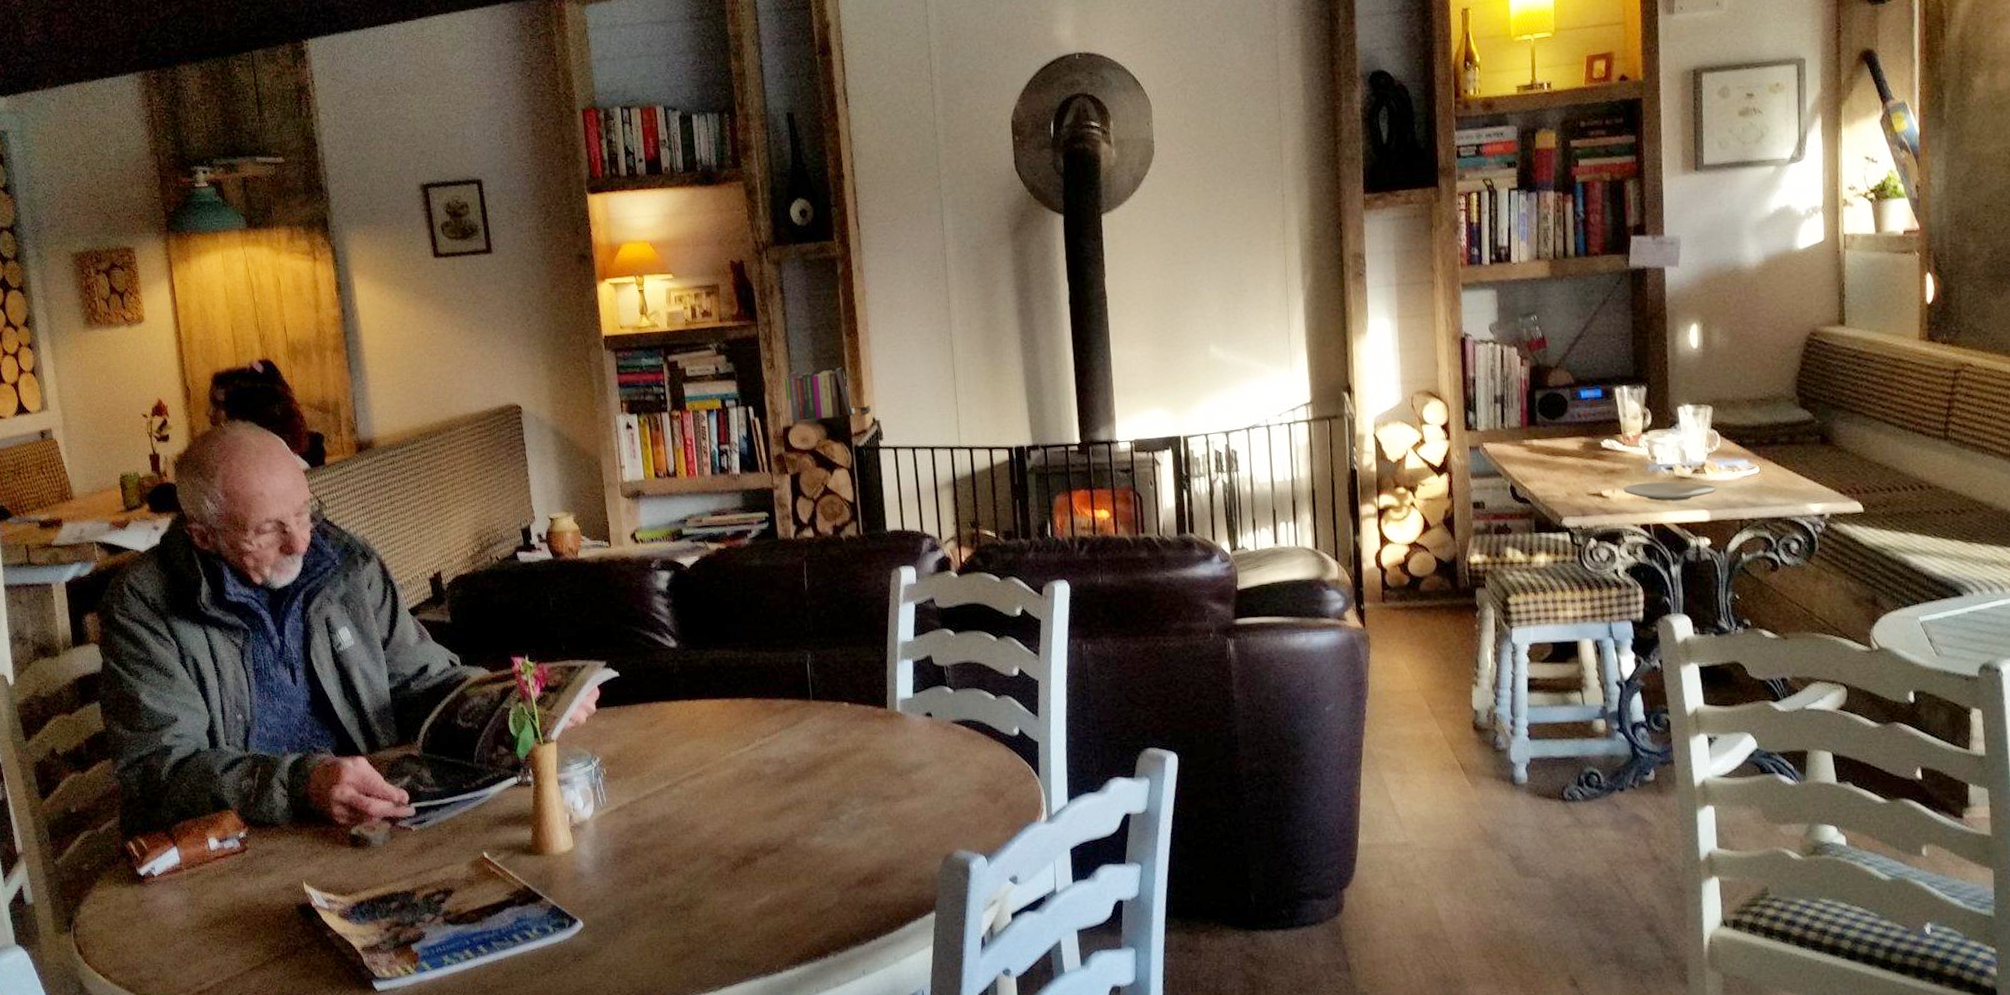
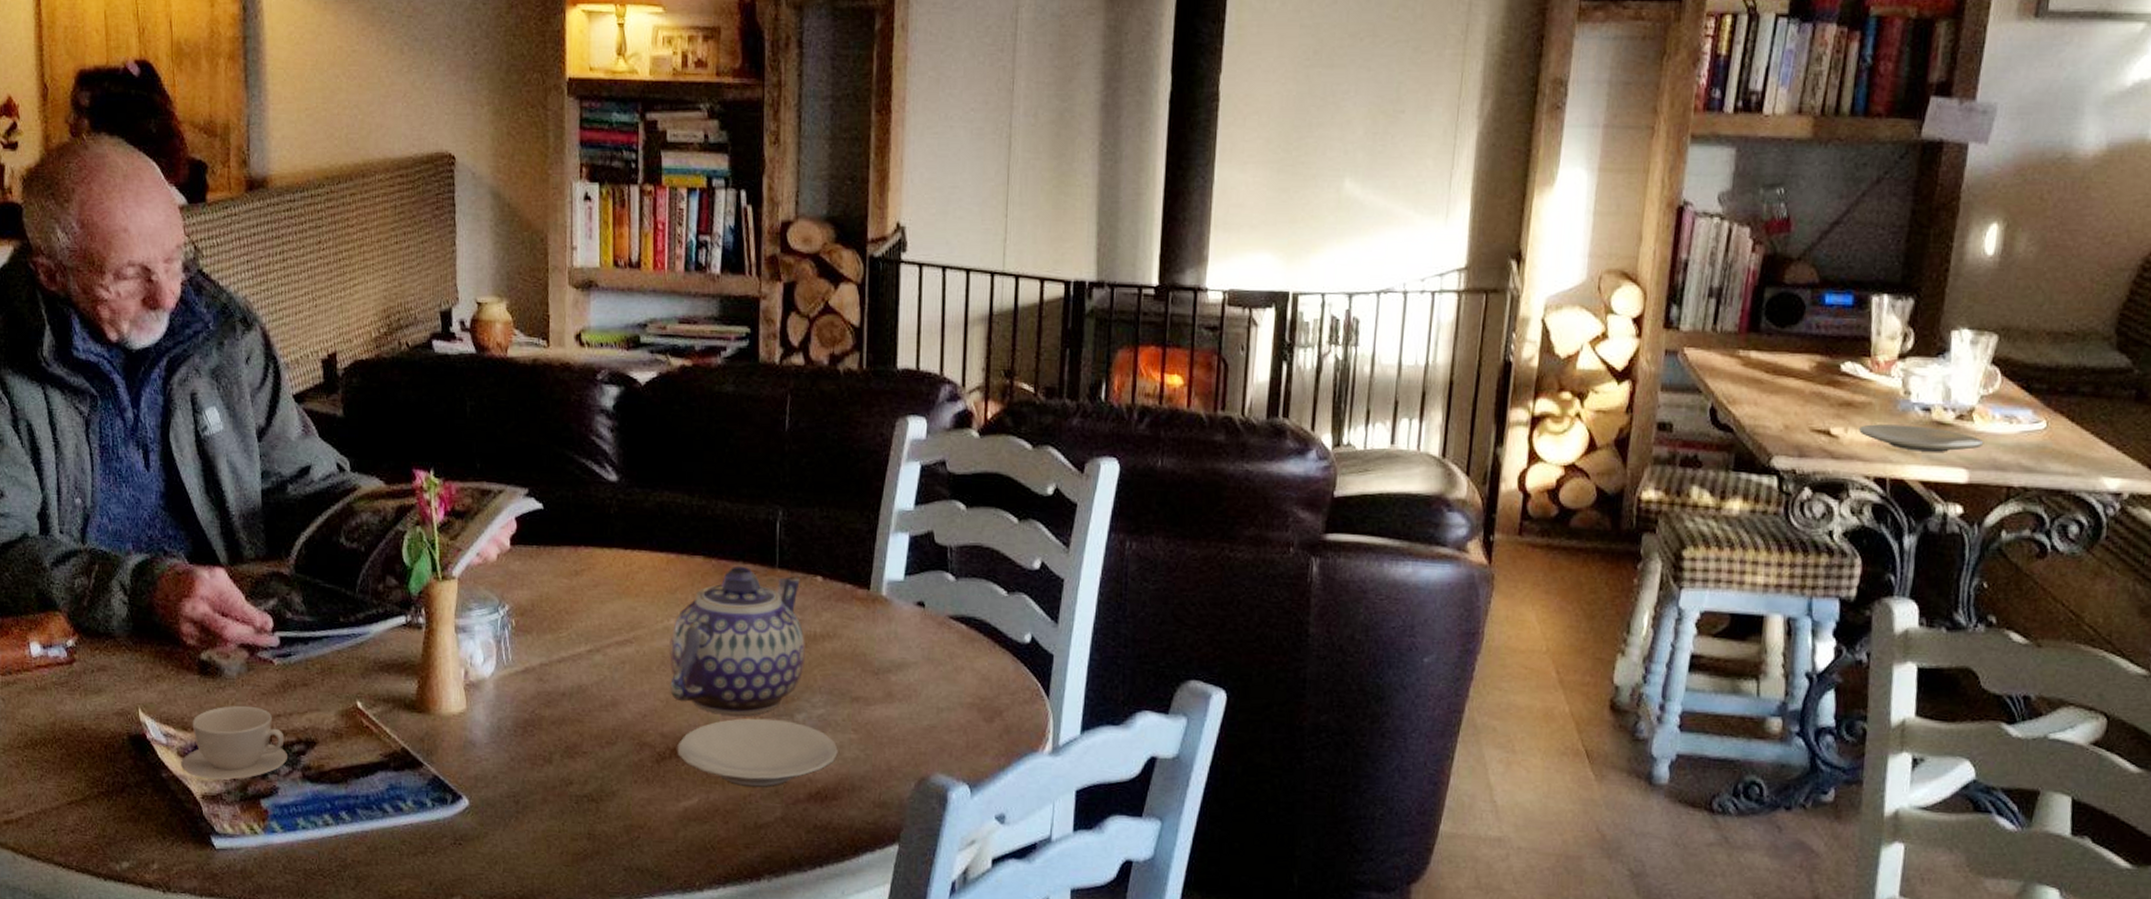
teacup: none [342,867,431,933] -> present [181,705,289,780]
teapot: none [732,703,843,825] -> present [669,567,806,716]
saucer: none [747,822,879,881] -> present [676,718,839,788]
books: present [783,366,872,422] -> none [787,150,897,218]

